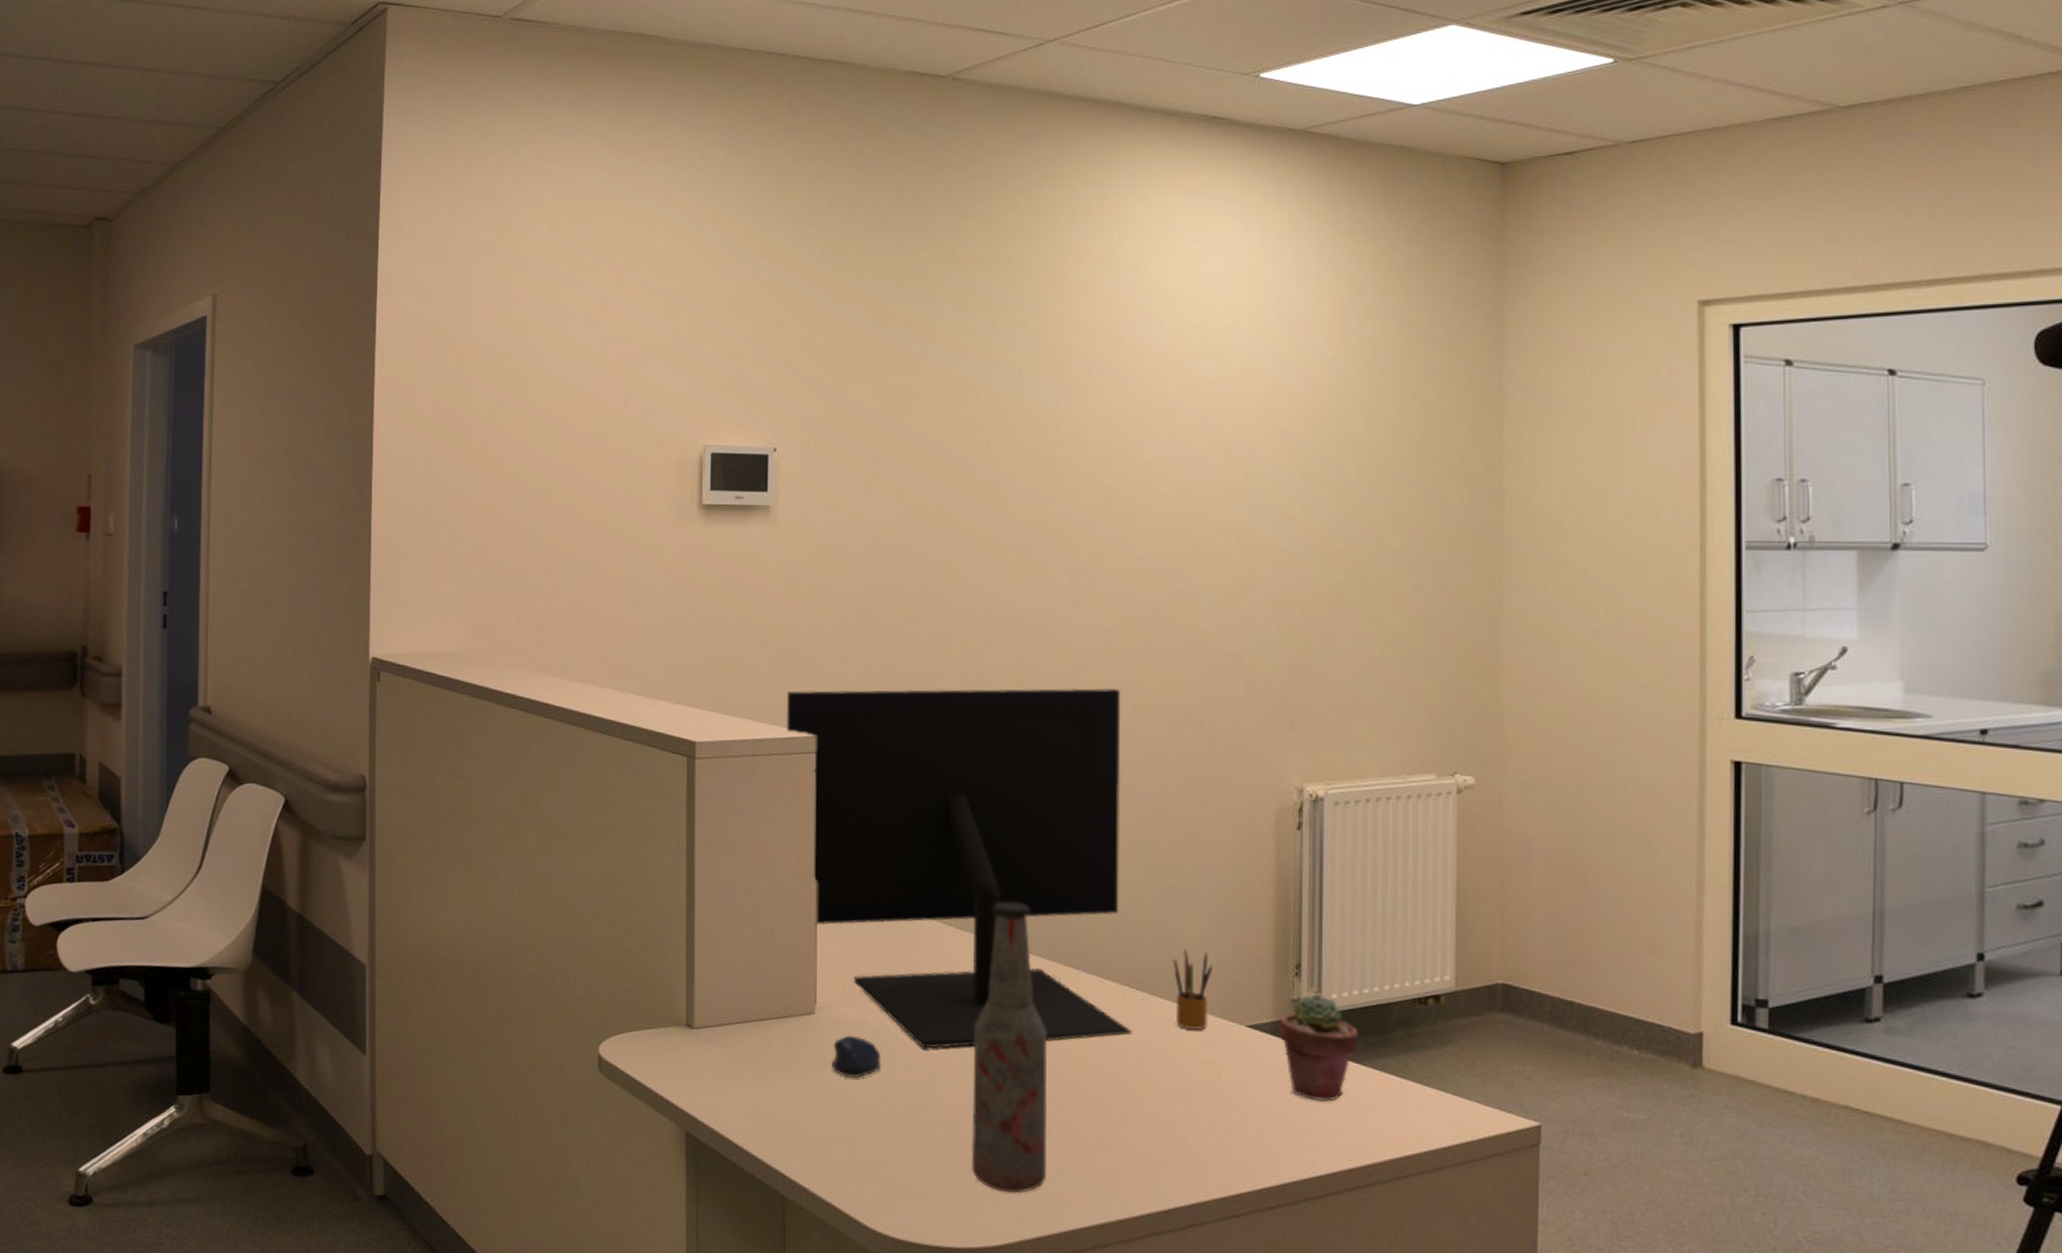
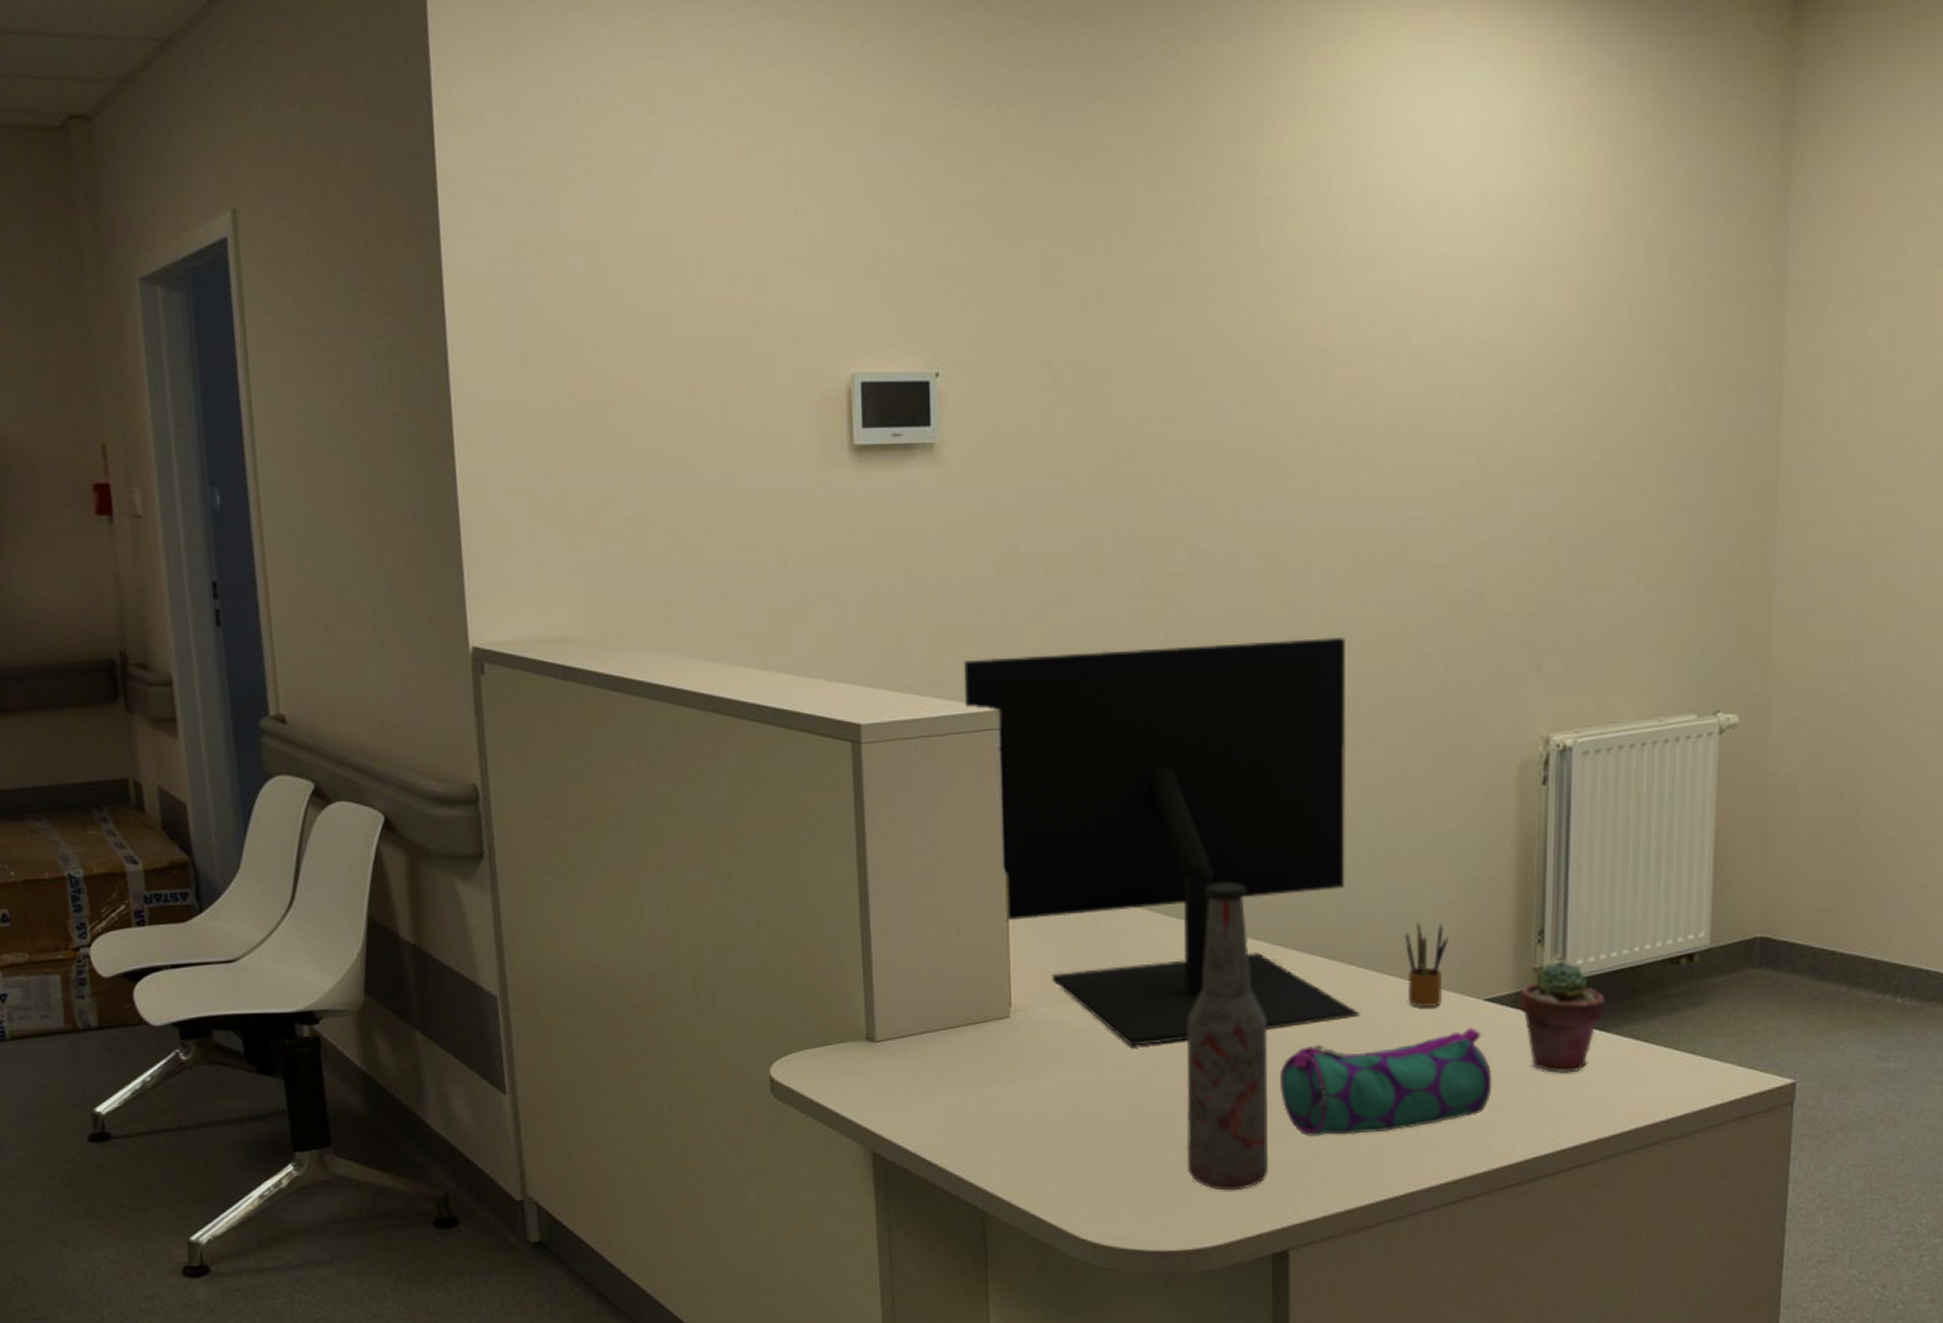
computer mouse: present [831,1035,881,1078] -> none [1031,1038,1085,1083]
pencil case: none [1057,1051,1255,1147] -> present [1279,1027,1492,1136]

